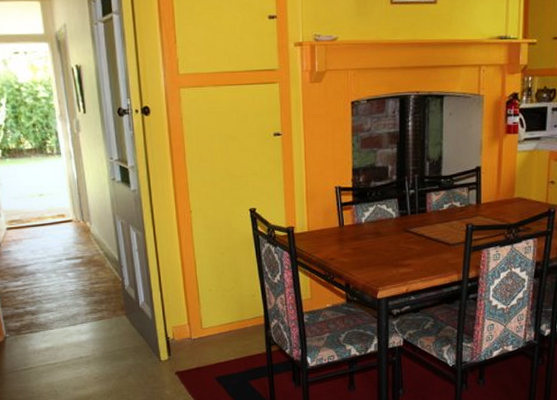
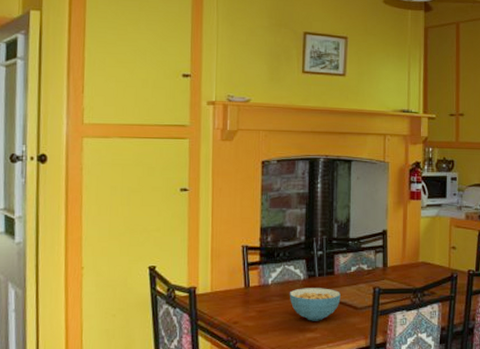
cereal bowl: none [383,225,433,257] -> present [290,288,341,321]

